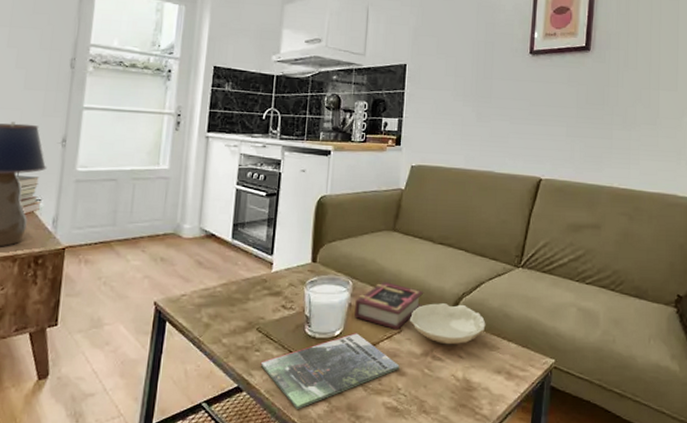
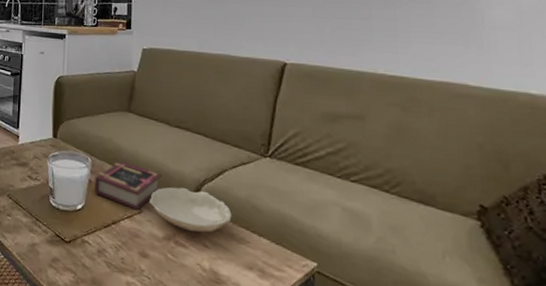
magazine: present [260,333,400,409] -> none [11,208,142,276]

